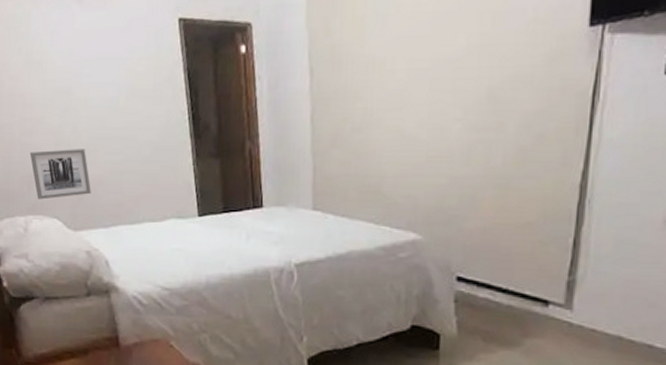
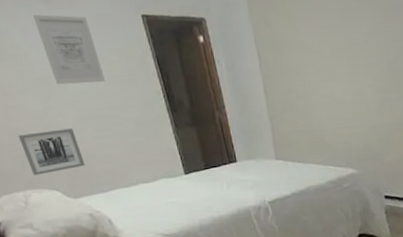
wall art: none [65,16,128,97] -> present [33,14,106,85]

